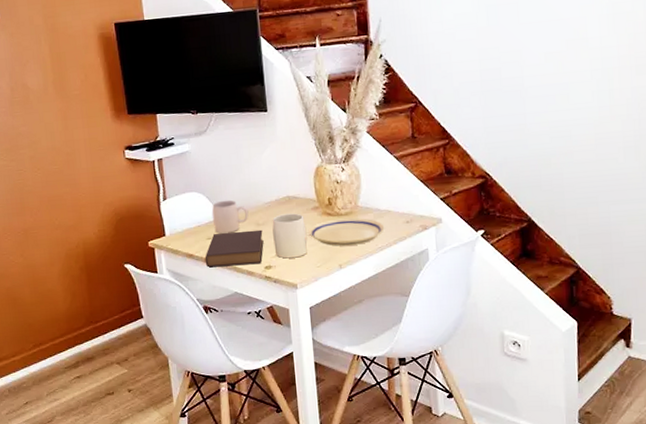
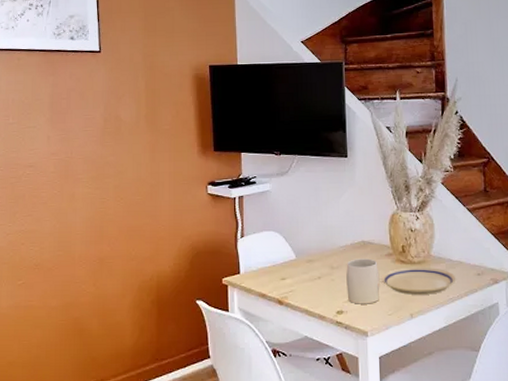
book: present [205,229,264,268] -> none [277,273,337,309]
mug: present [211,200,249,234] -> none [287,241,324,275]

